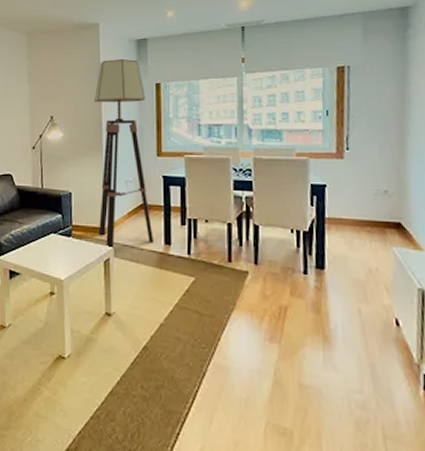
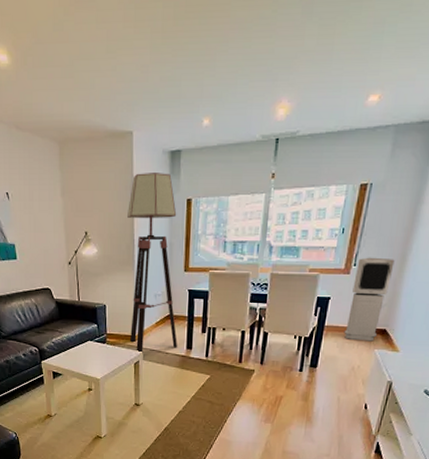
air purifier: none [349,140,393,237] -> present [343,257,395,342]

